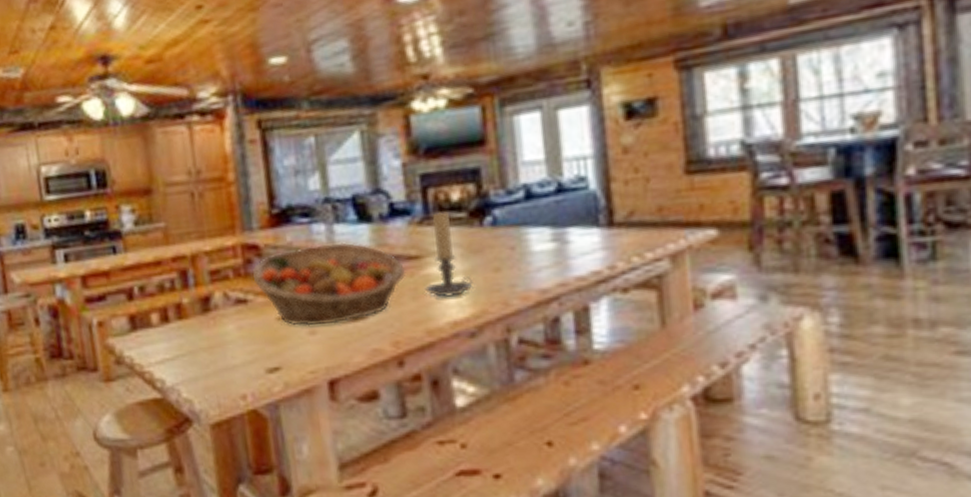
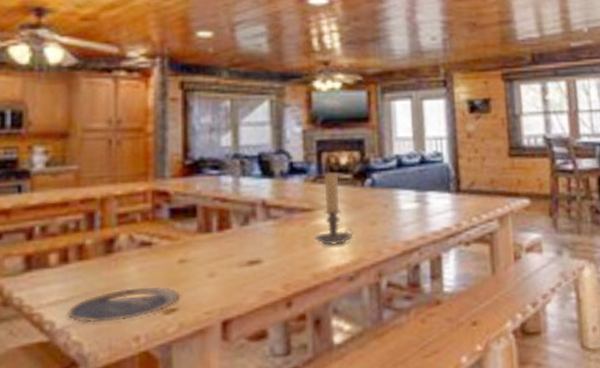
plate: none [175,345,282,381] -> present [68,287,180,323]
fruit basket: present [253,242,406,326] -> none [160,193,300,269]

